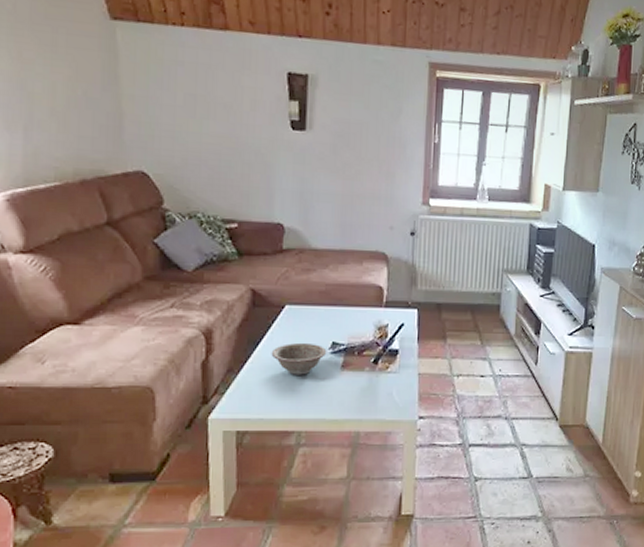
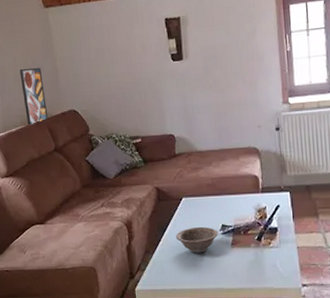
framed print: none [60,99,101,182] -> present [19,67,48,124]

